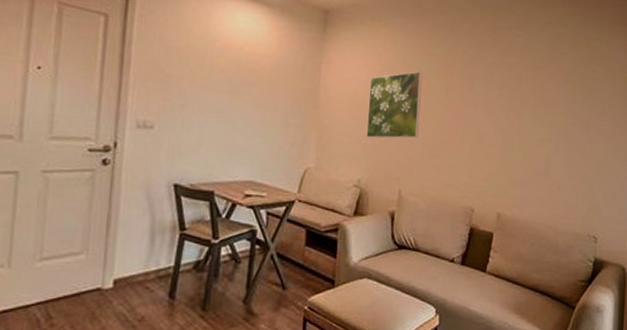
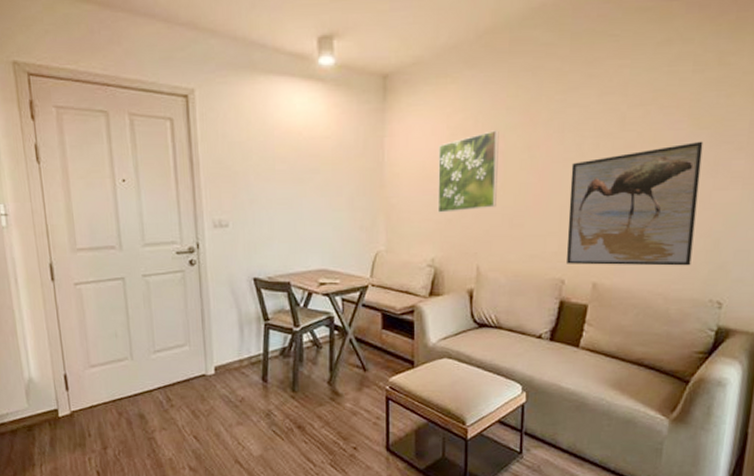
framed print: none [476,102,578,204] -> present [566,141,703,266]

